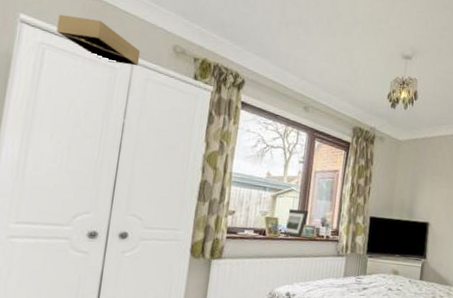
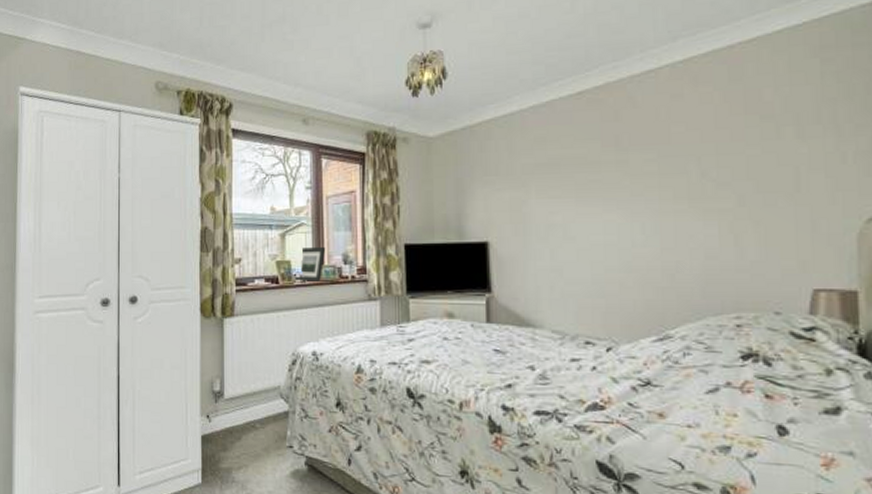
box: present [56,14,141,66] -> none [50,75,126,116]

